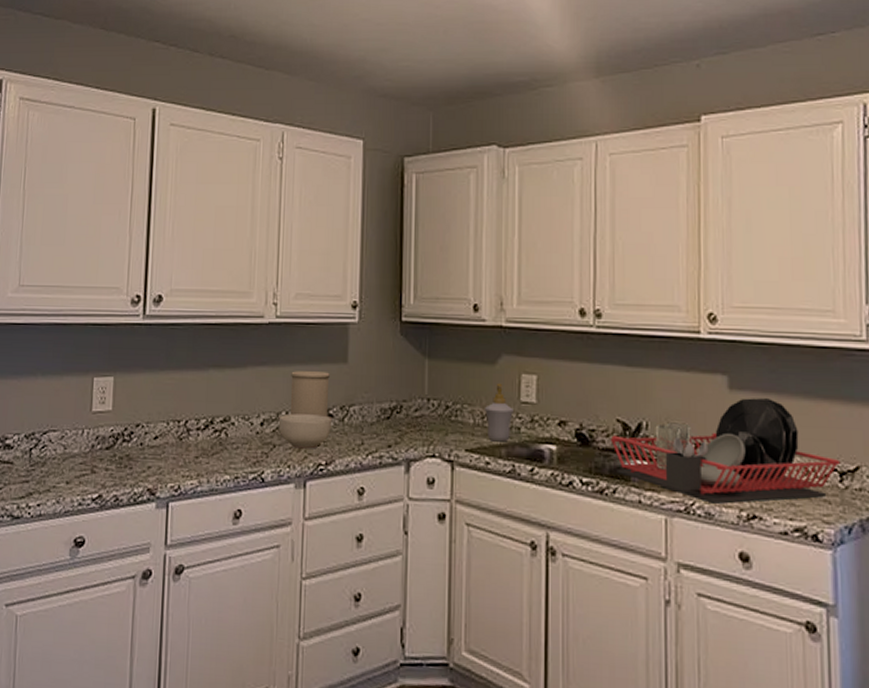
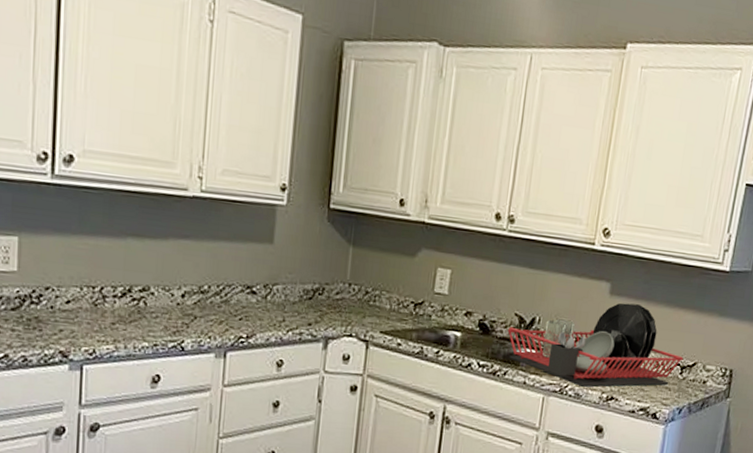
bowl: present [278,413,333,449] -> none [200,287,256,323]
canister: present [290,371,330,417] -> none [212,247,255,293]
soap bottle: present [484,383,515,442] -> none [400,274,428,327]

